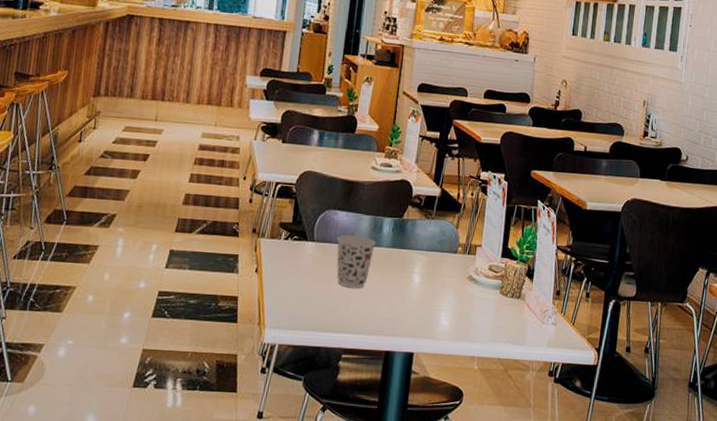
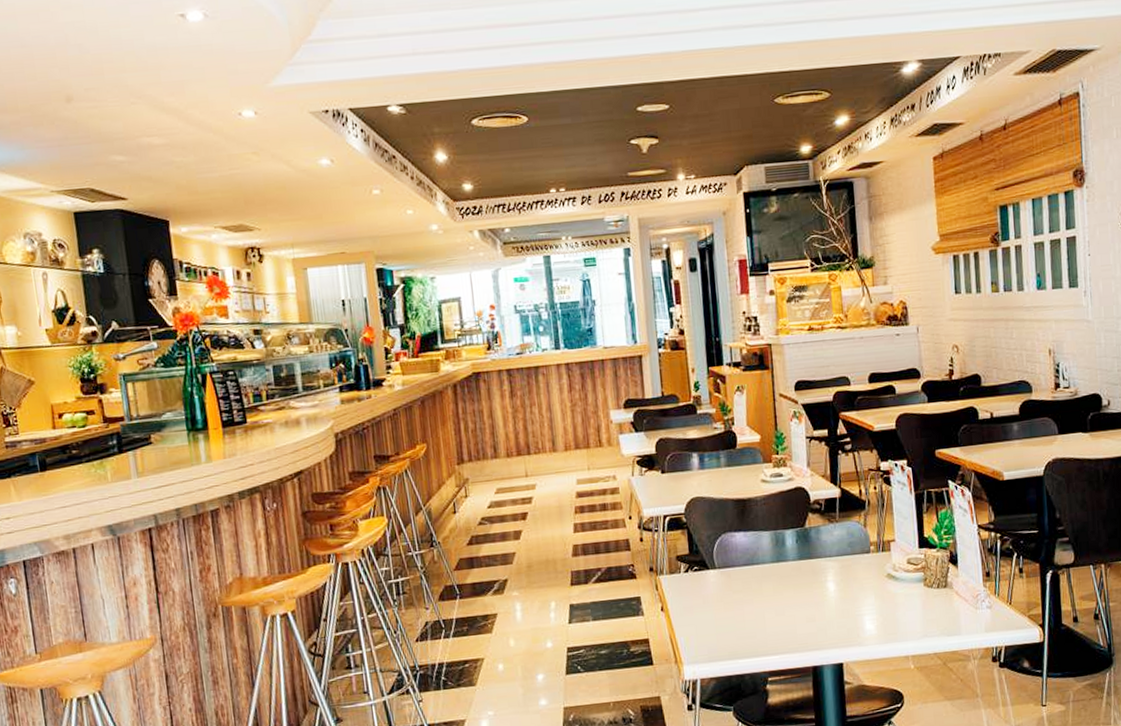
cup: present [336,234,376,288] -> none [738,554,782,609]

